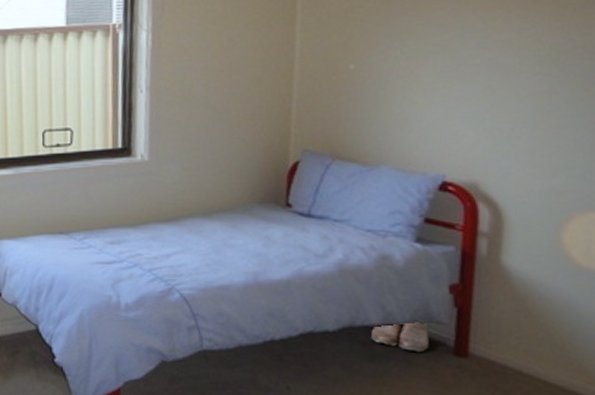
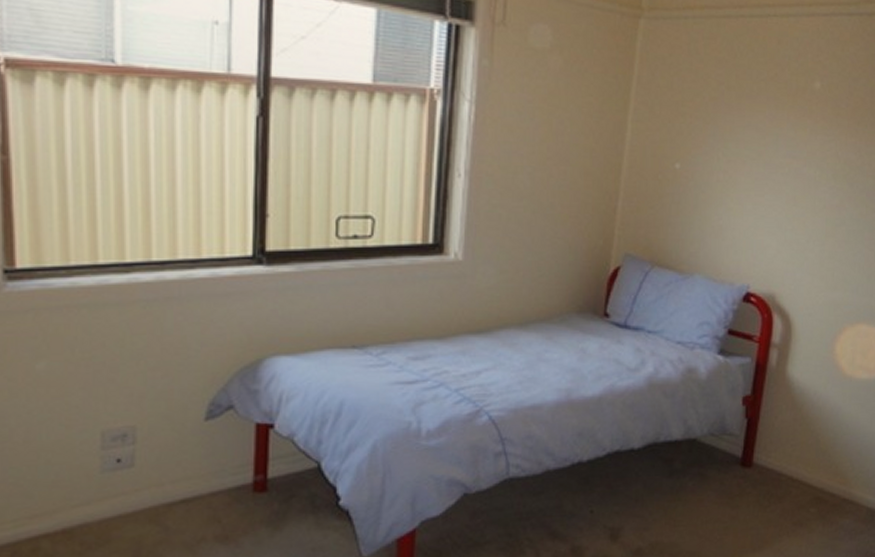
boots: present [370,321,429,353] -> none [671,433,722,466]

